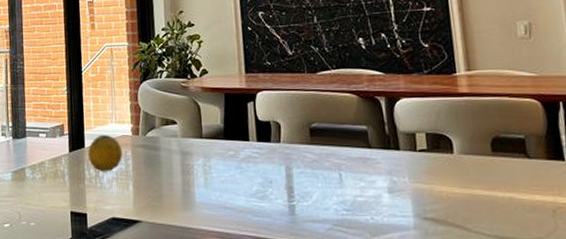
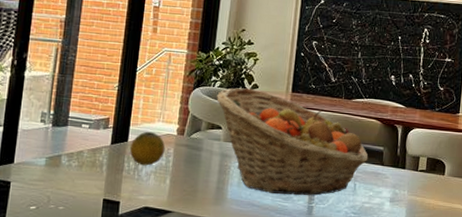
fruit basket: none [166,75,351,194] -> present [216,88,369,196]

